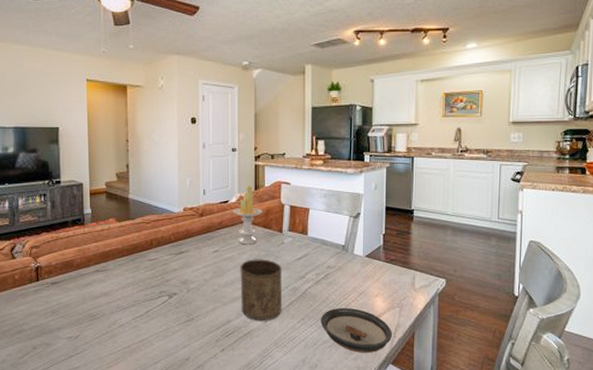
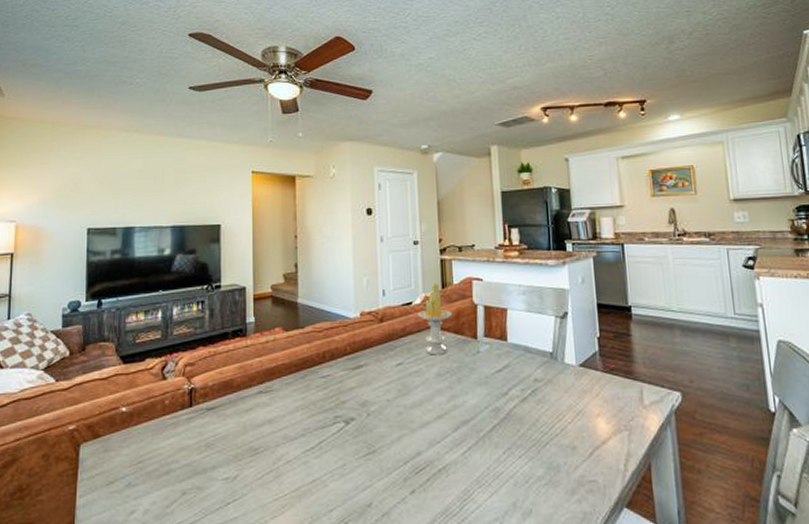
cup: present [240,259,282,320] -> none [429,372,482,451]
saucer: present [320,308,392,354] -> none [531,433,623,494]

